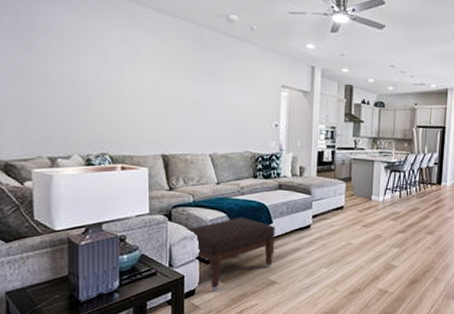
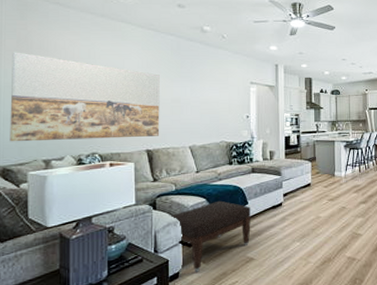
wall art: none [10,30,178,140] -> present [9,52,160,142]

